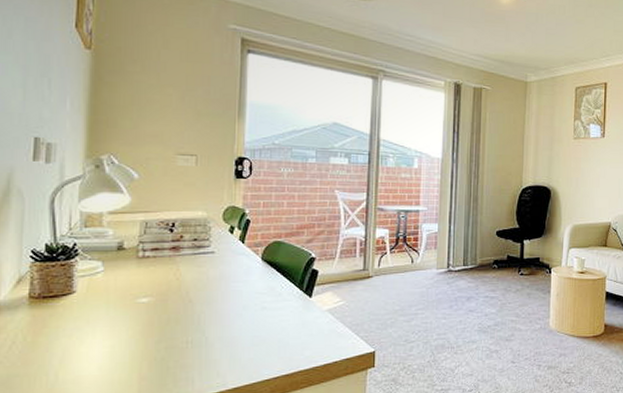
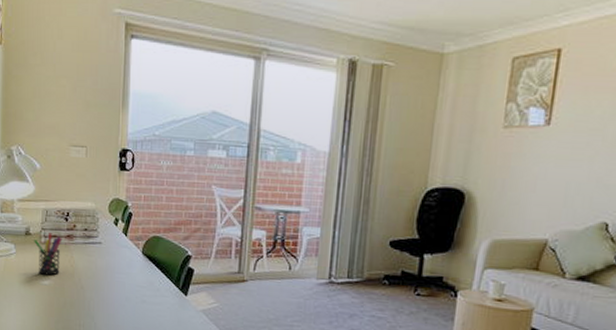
pen holder: none [129,246,166,292] -> present [34,233,62,276]

